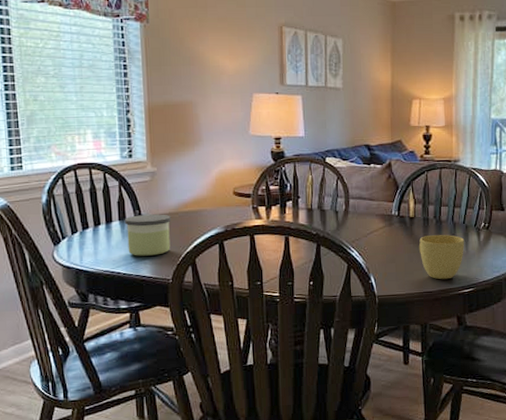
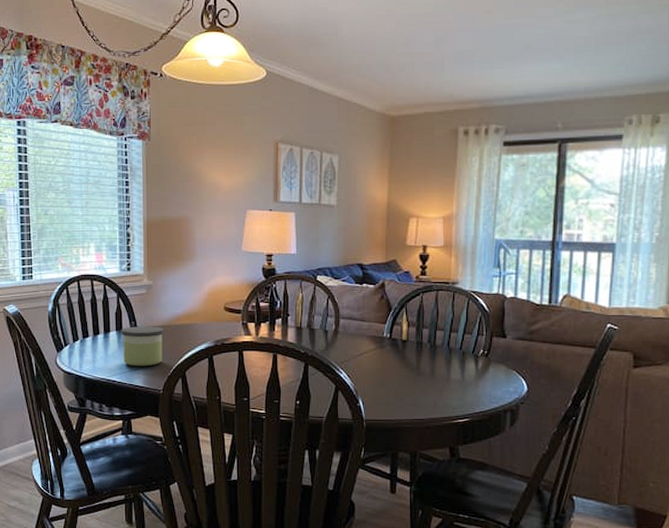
cup: present [418,234,465,280] -> none [410,359,461,408]

